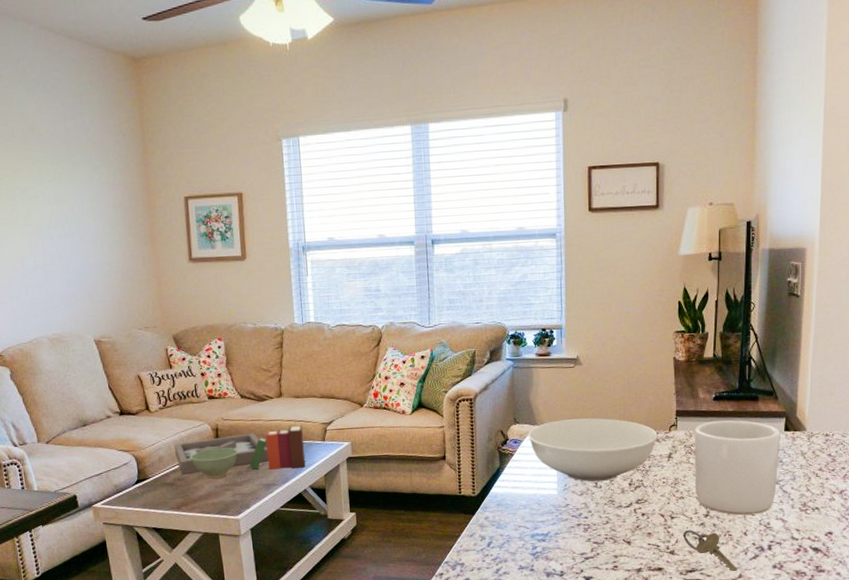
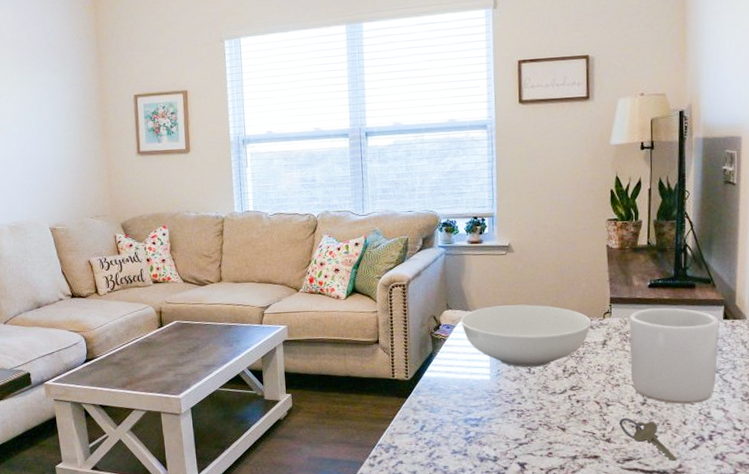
decorative tray: present [174,433,269,475] -> none [121,316,209,355]
bowl: present [190,447,239,480] -> none [135,329,180,360]
books: present [249,425,306,470] -> none [190,309,244,351]

